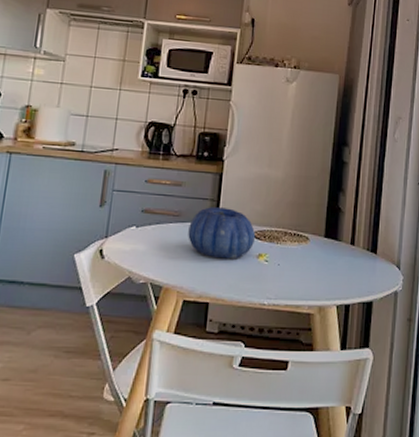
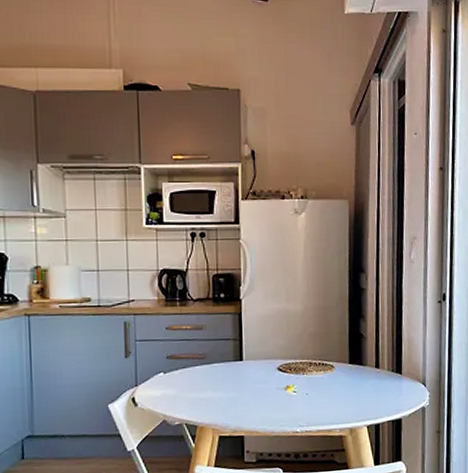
decorative bowl: present [188,207,256,259] -> none [215,345,282,395]

